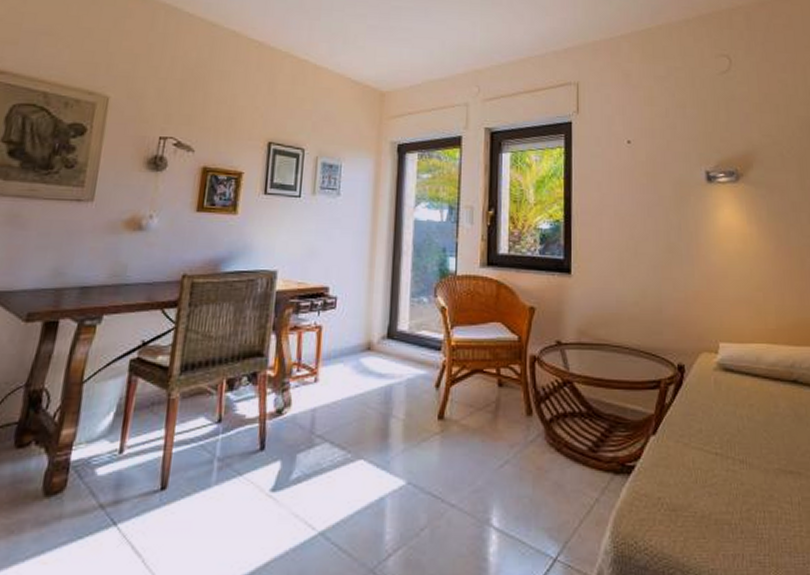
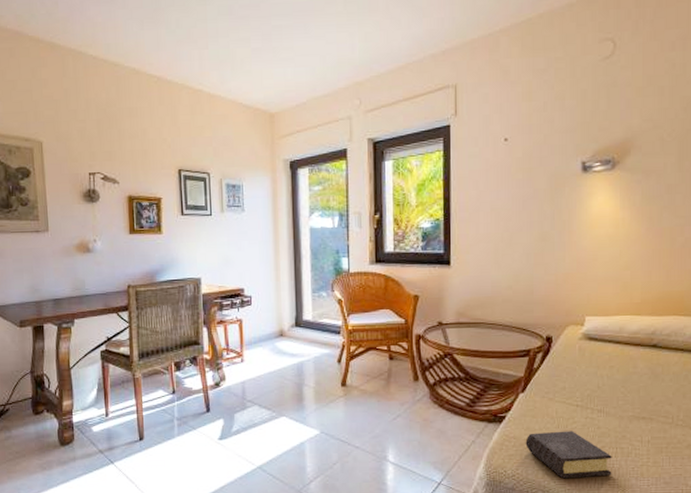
book: none [659,487,762,554] -> present [525,431,612,479]

